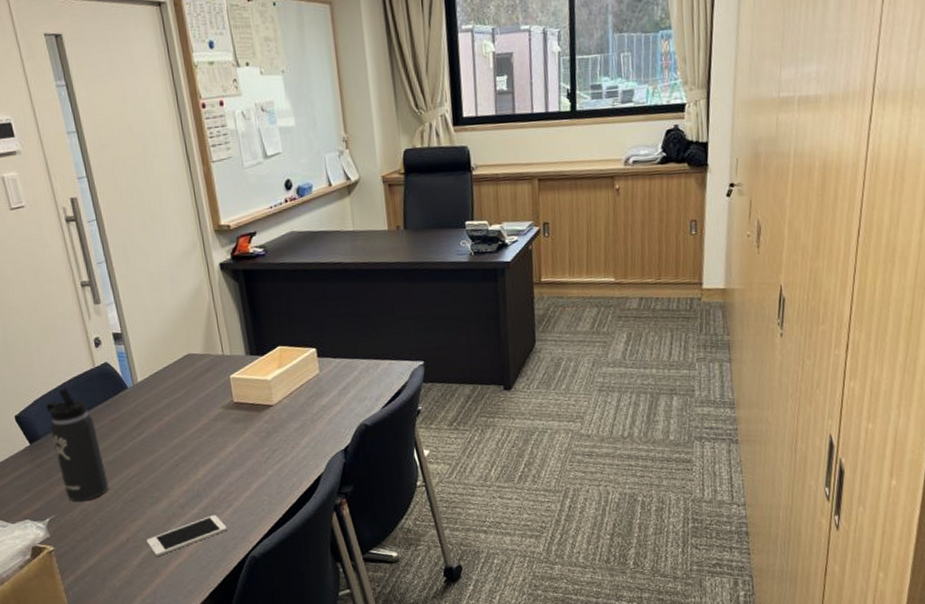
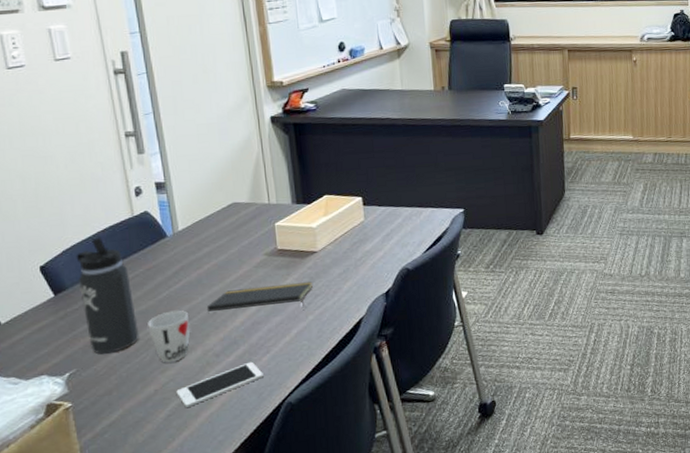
cup: none [116,461,155,513] -> present [148,310,190,363]
notepad: none [169,436,270,466] -> present [206,281,313,312]

